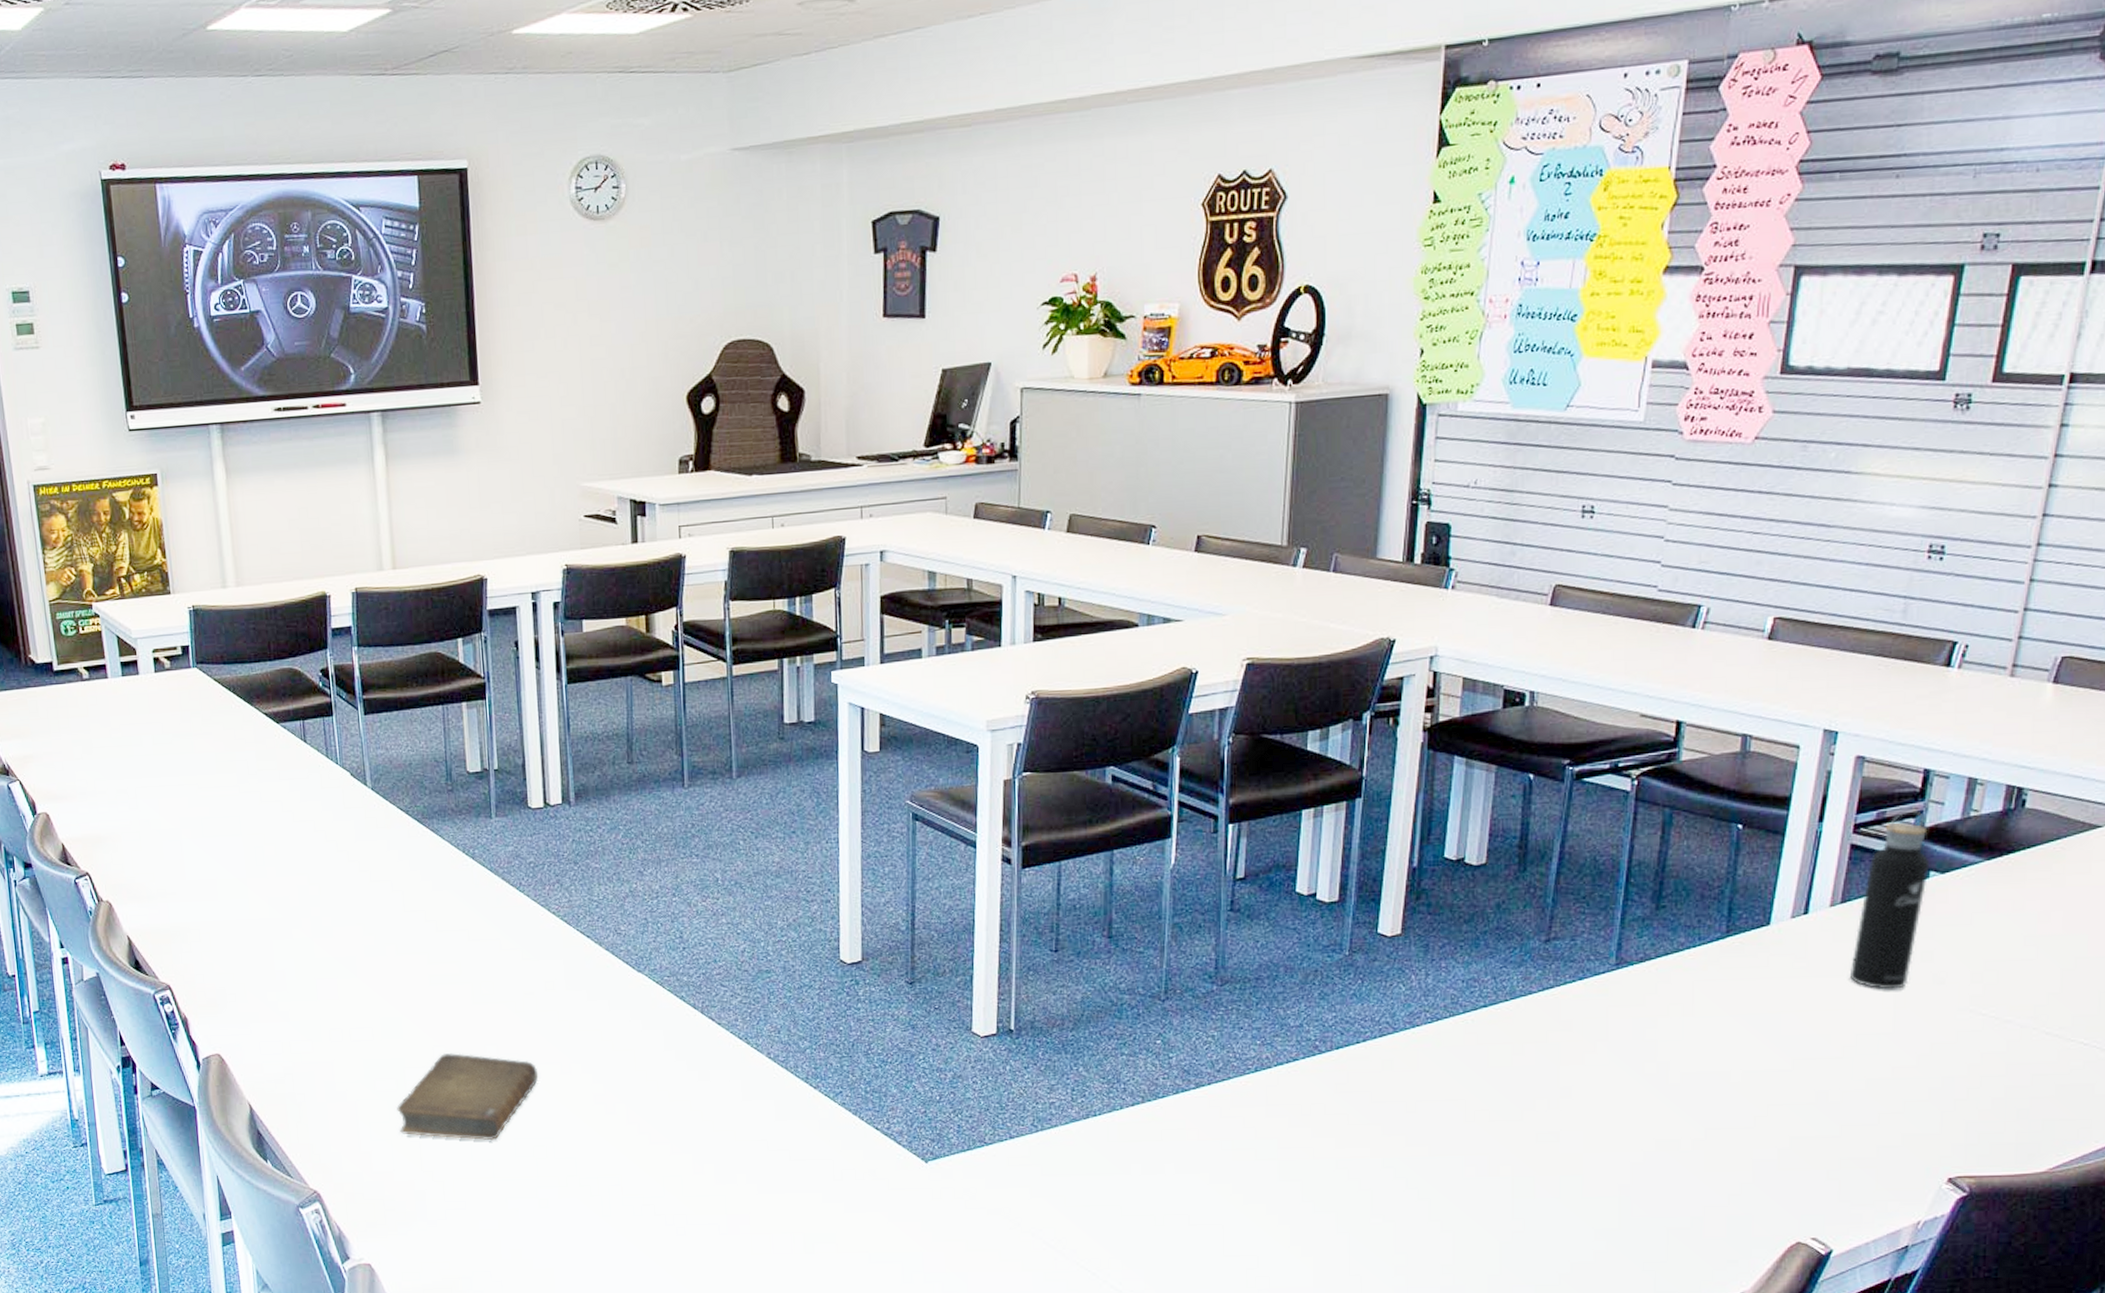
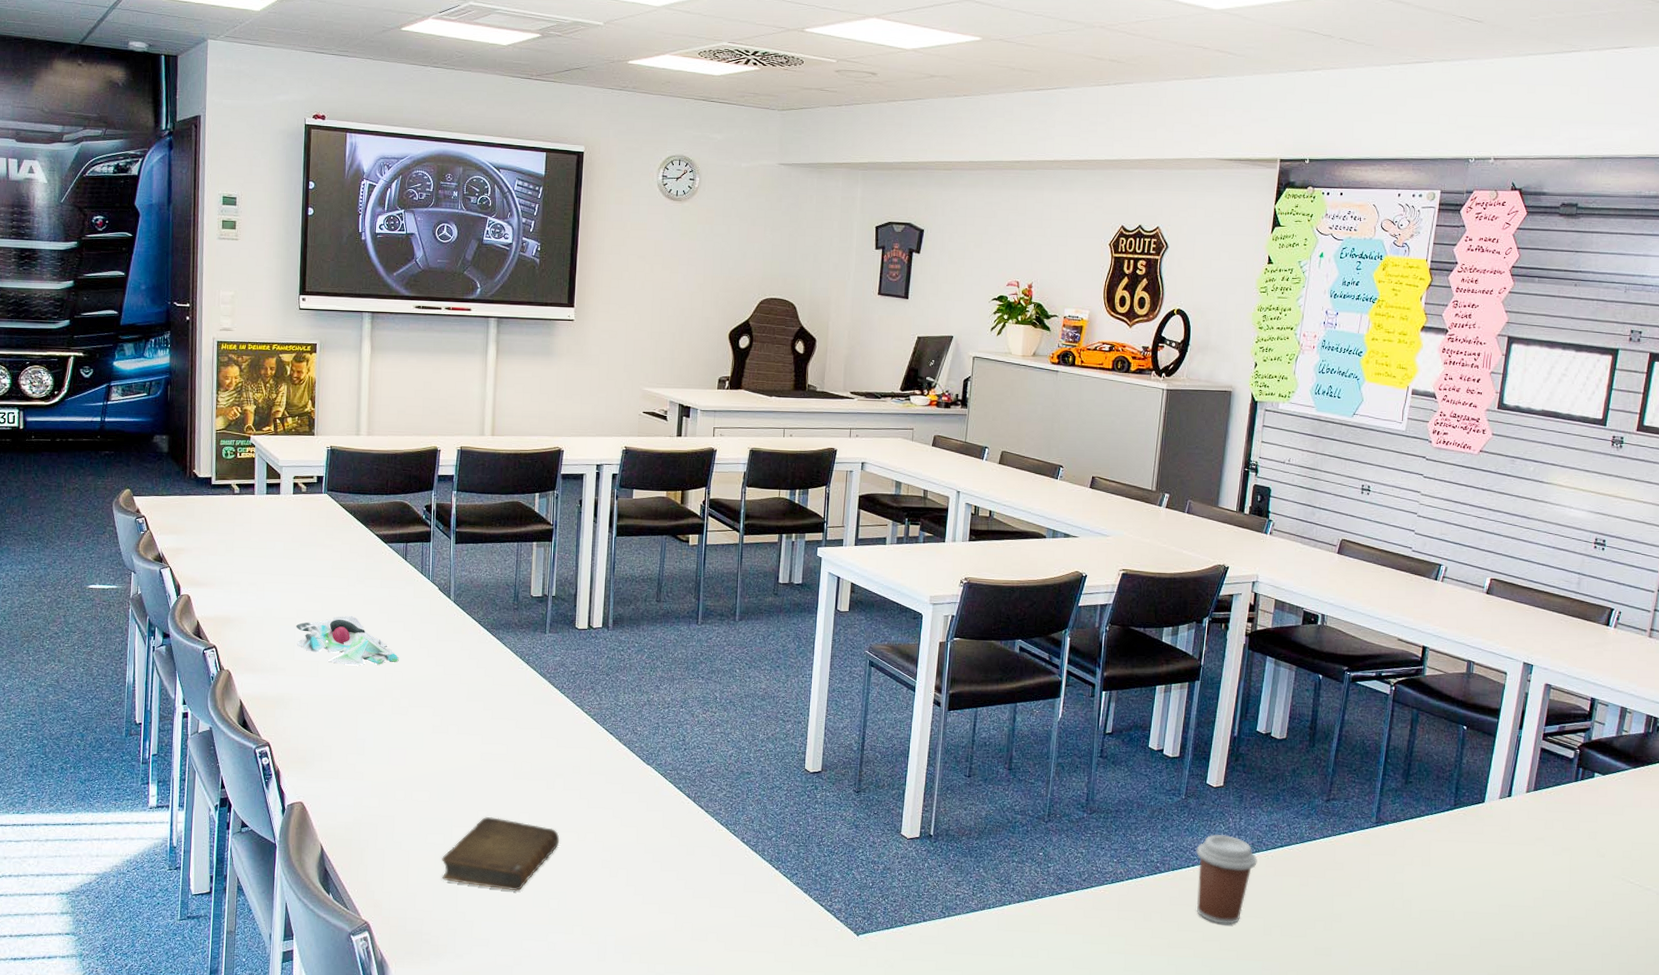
paper: none [182,818,313,882] -> present [296,615,399,666]
coffee cup: none [1366,996,1452,1112] -> present [1195,834,1257,924]
water bottle: present [1850,810,1930,990] -> none [1540,726,1595,858]

